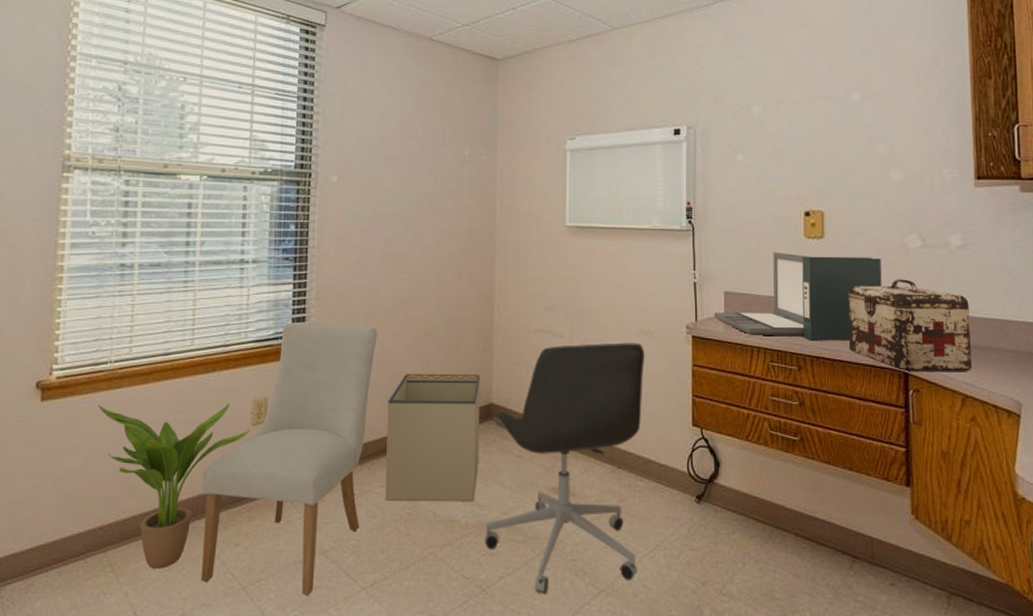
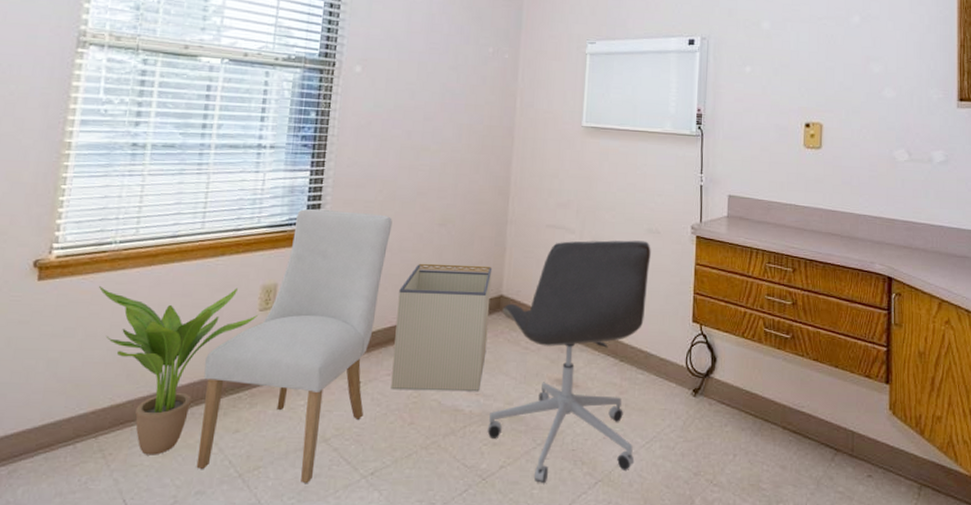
laptop: present [714,252,808,337] -> none [718,159,807,241]
binder: present [802,256,882,341] -> none [799,164,872,246]
first aid kit: present [848,279,973,371] -> none [840,189,949,278]

